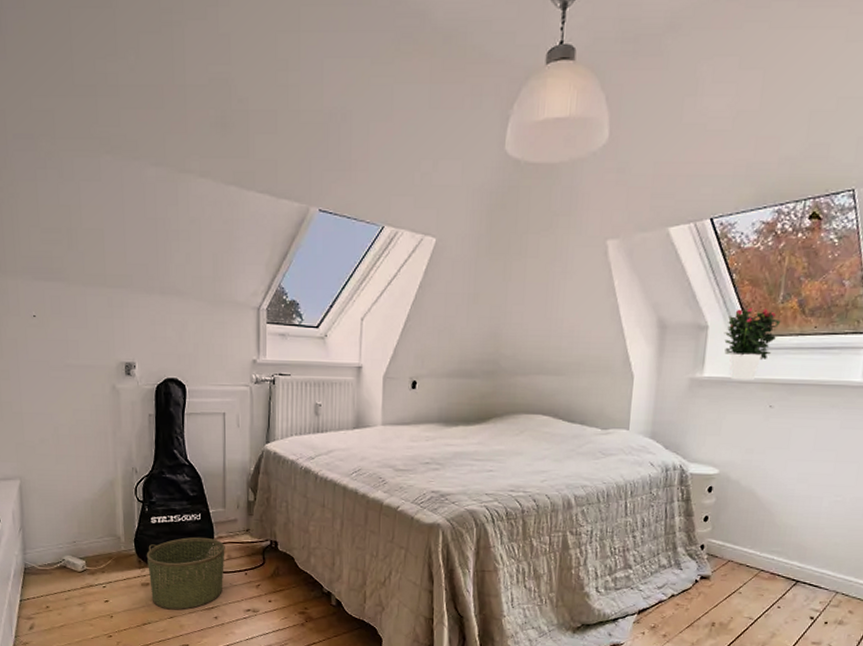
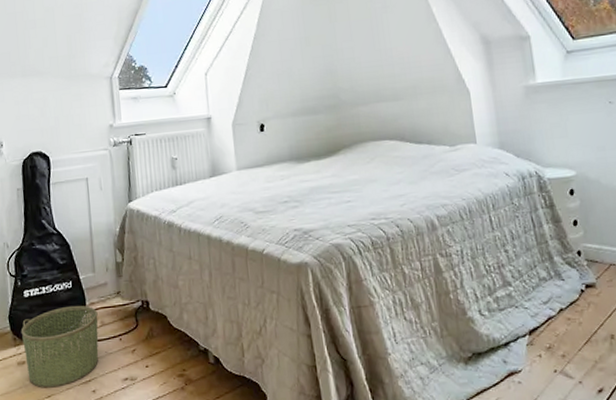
potted flower: present [724,307,781,381] -> none [546,12,598,82]

